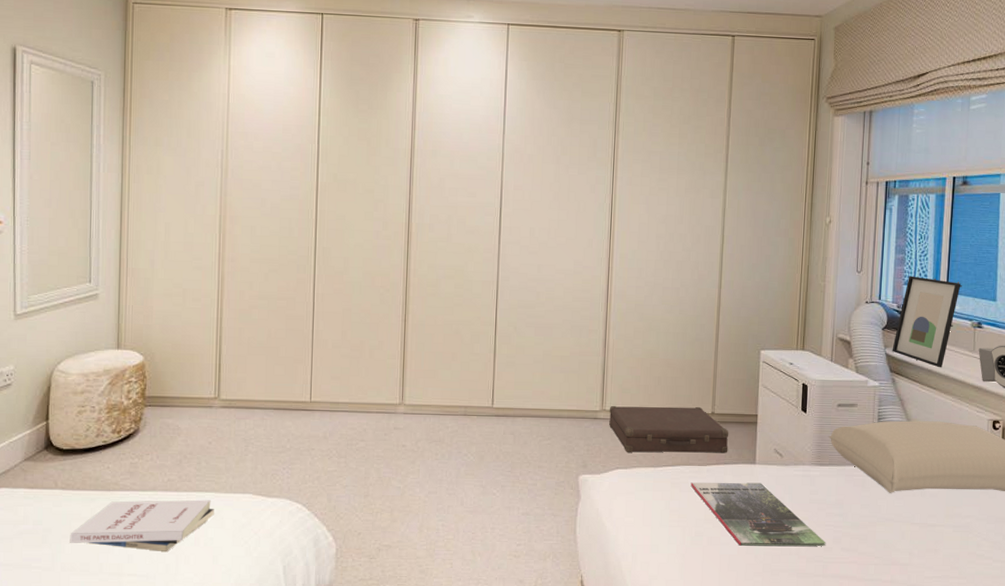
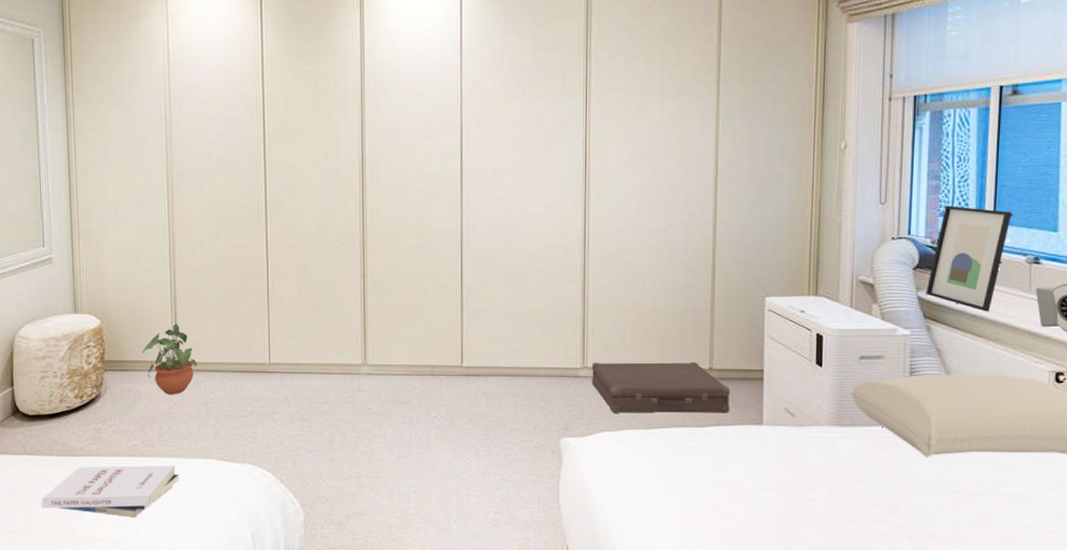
potted plant: none [184,361,239,430] -> present [142,323,197,394]
magazine: present [690,482,826,546] -> none [687,445,850,517]

